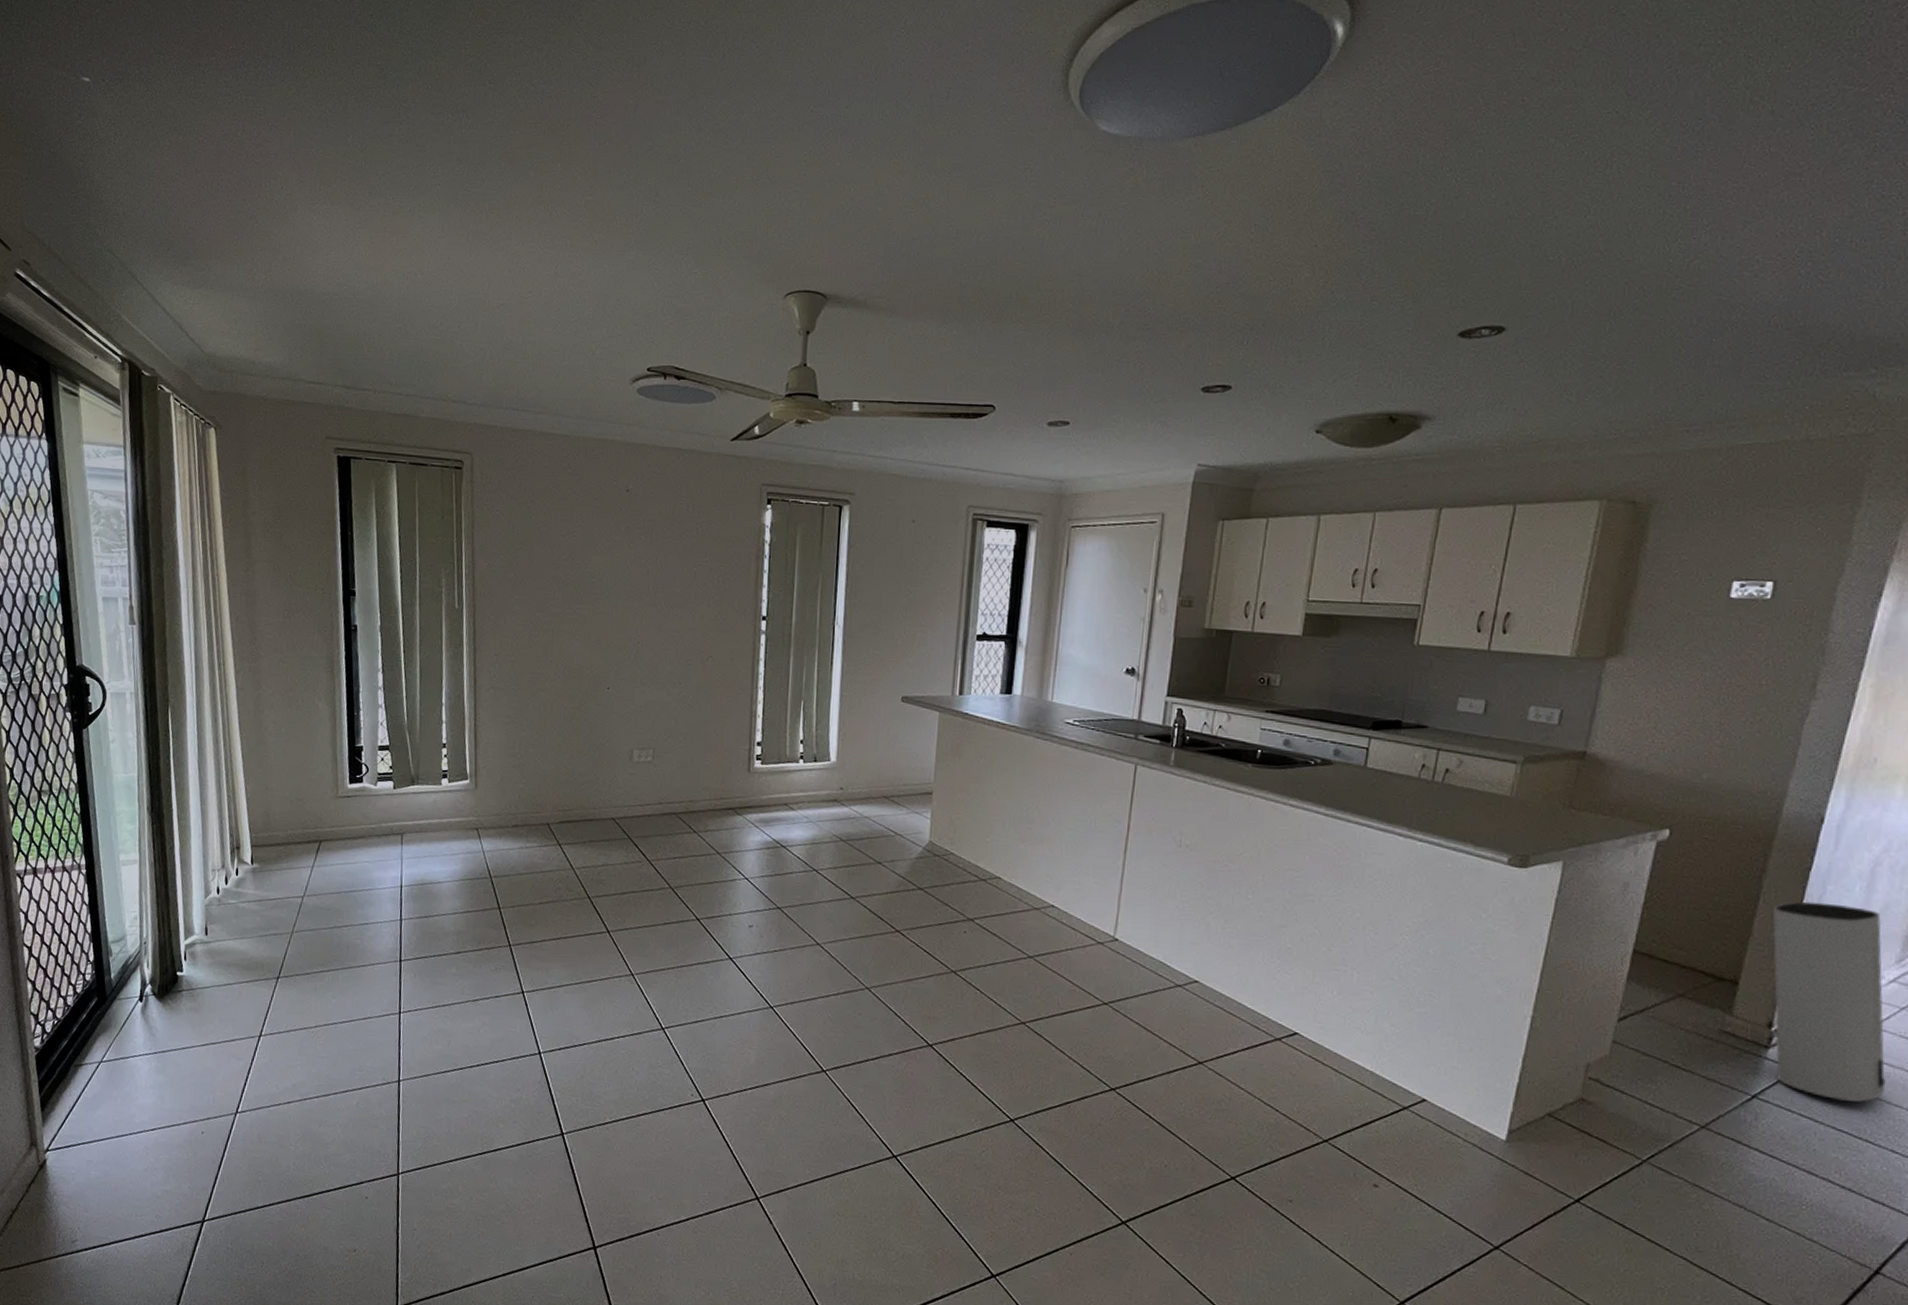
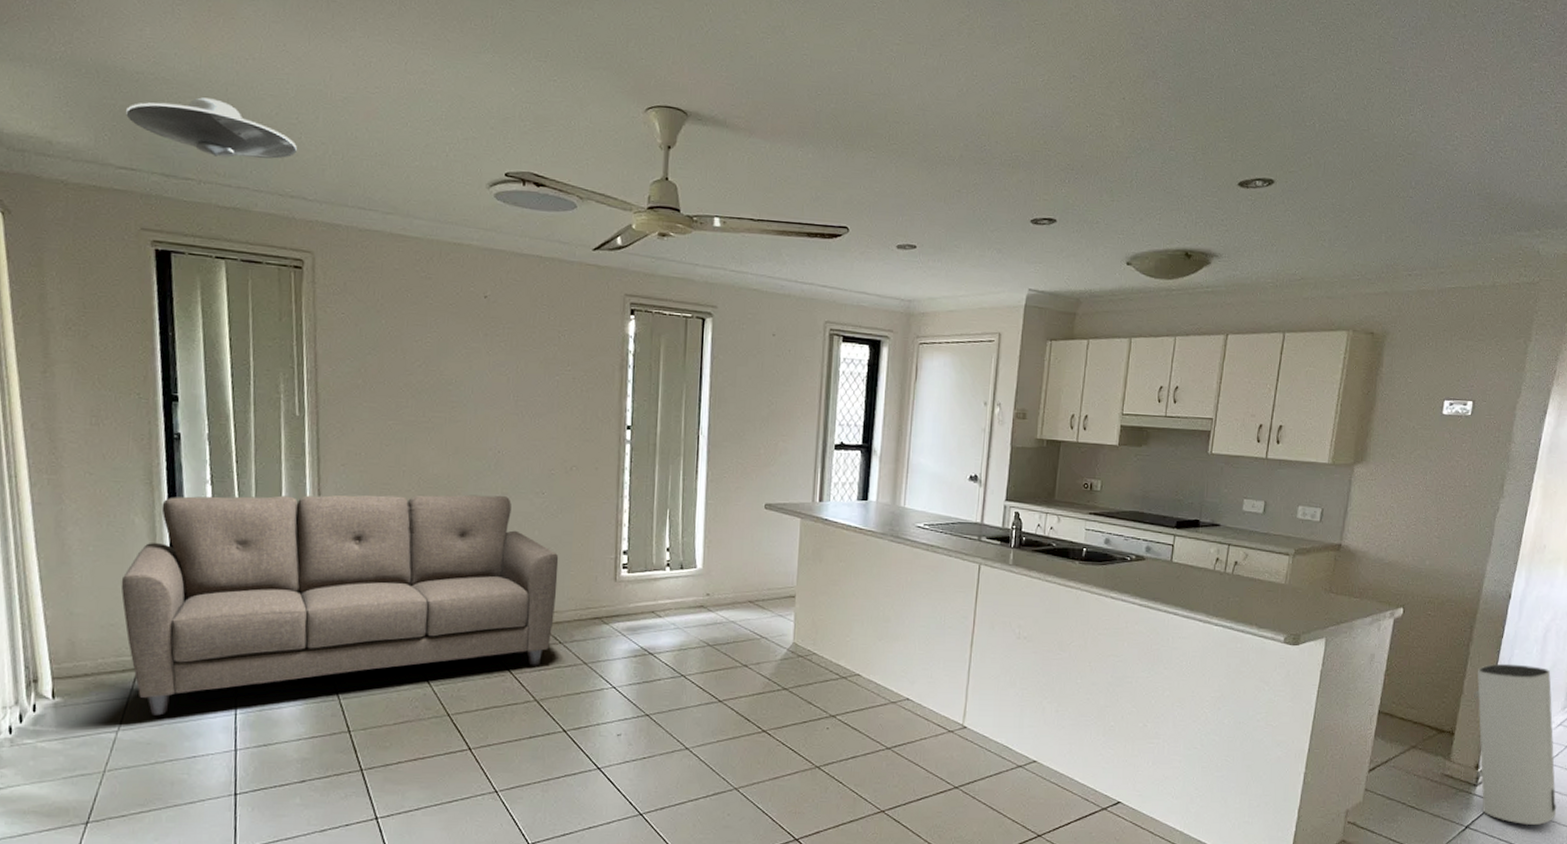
sofa: none [307,683,694,884] -> present [121,494,559,716]
ceiling light: none [314,313,459,368] -> present [126,97,297,159]

